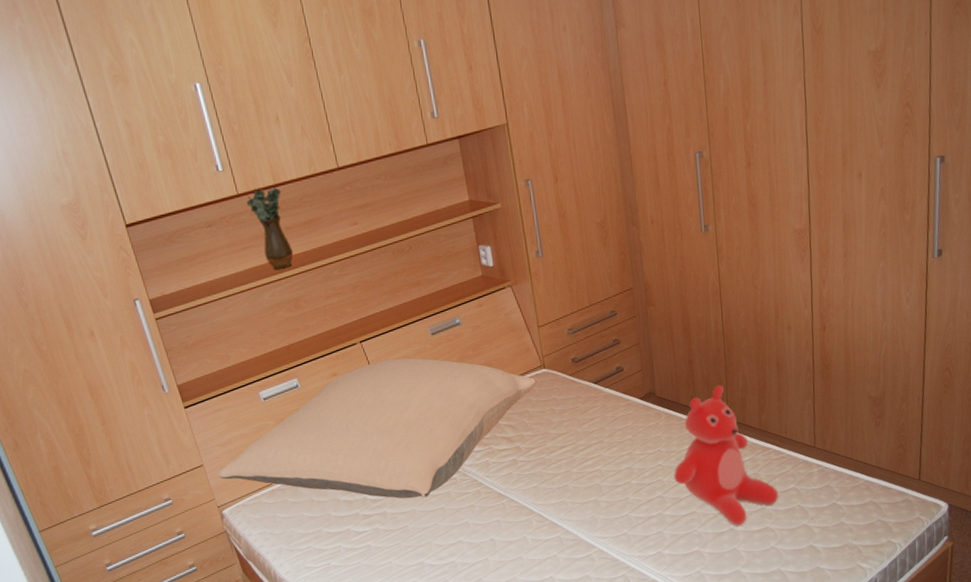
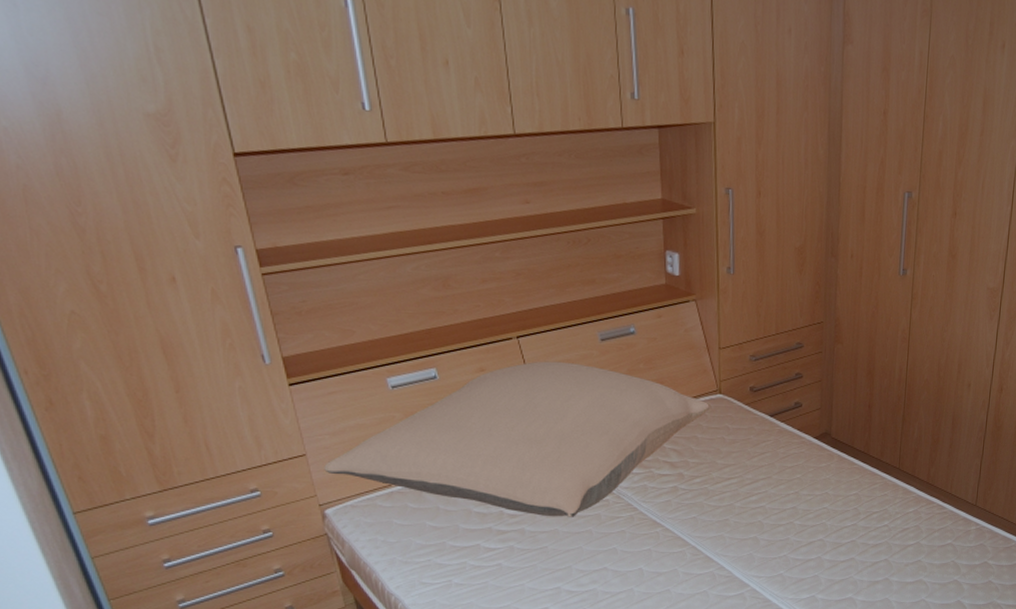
vase: present [247,186,294,270] -> none [397,139,449,240]
teddy bear: present [674,384,779,526] -> none [838,433,936,576]

